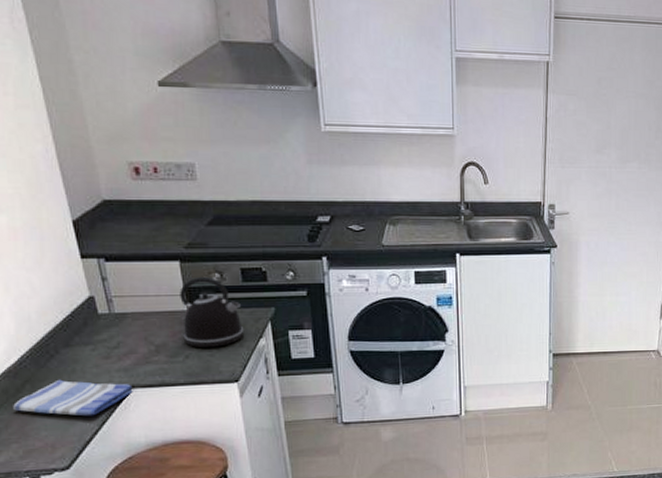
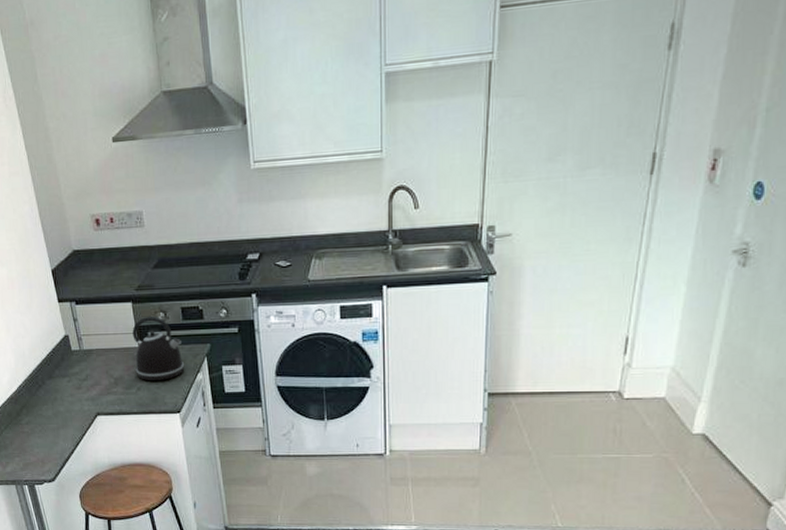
dish towel: present [13,379,133,416] -> none [15,406,98,438]

